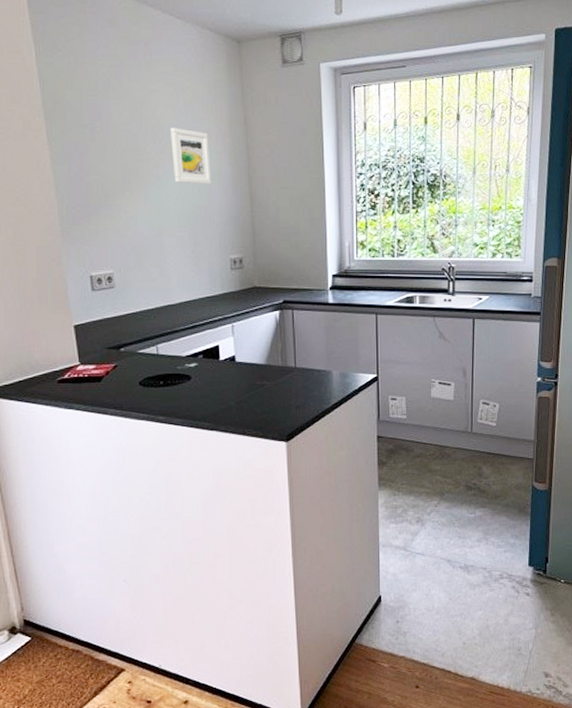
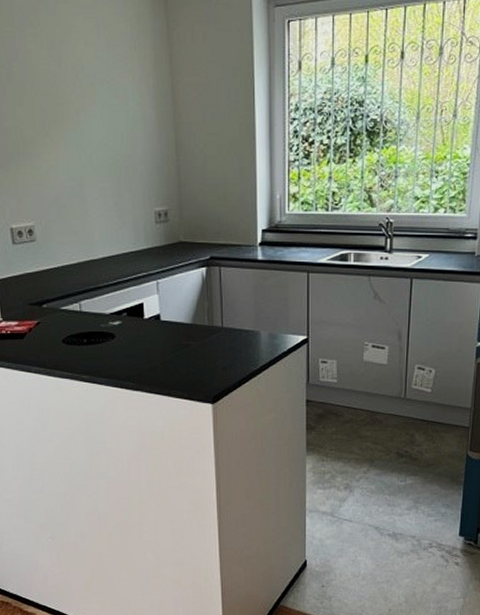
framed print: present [170,127,211,184] -> none [91,67,134,131]

